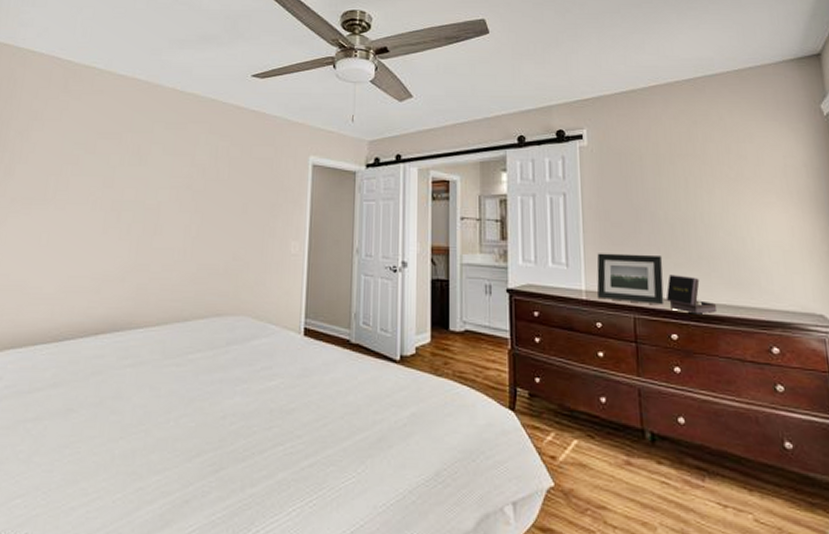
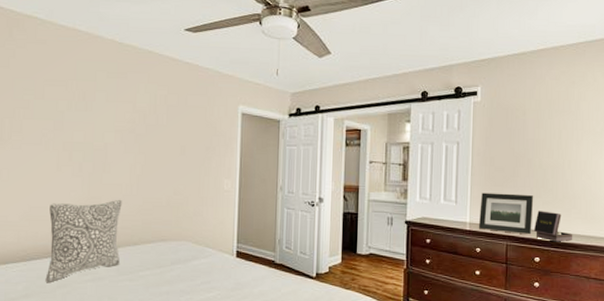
pillow: none [78,266,173,368] -> present [45,199,122,282]

